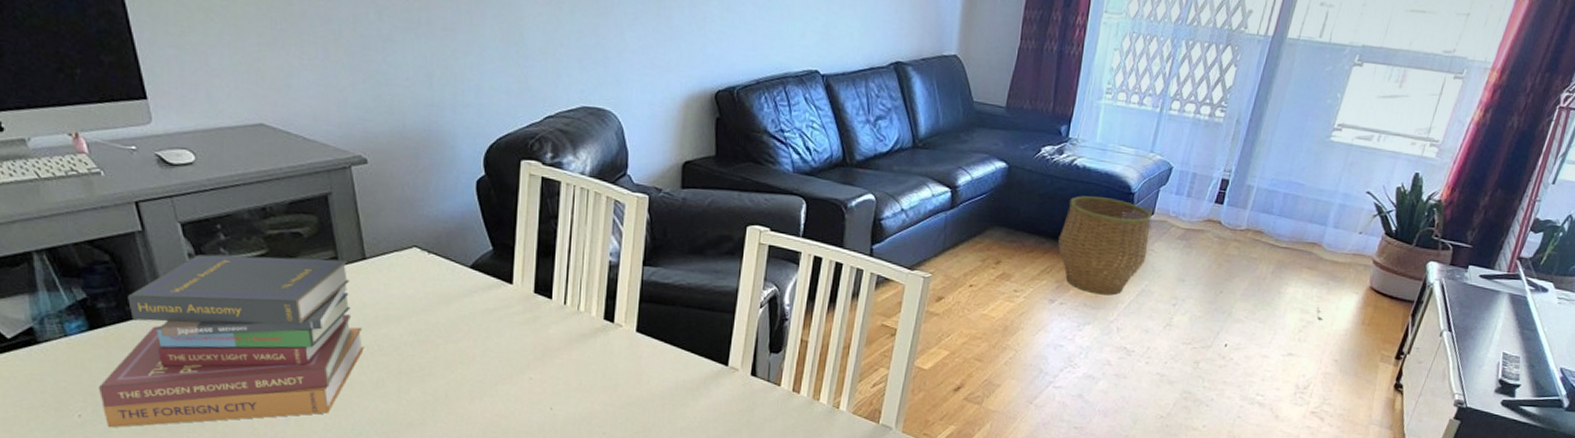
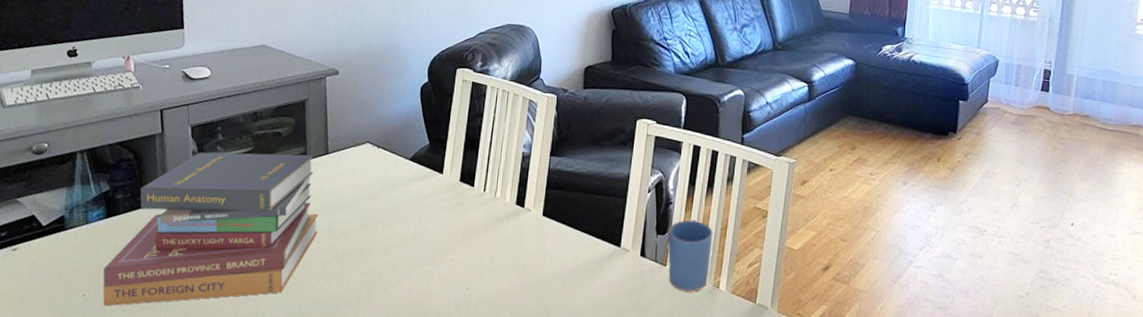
mug: none [782,338,834,413] -> present [668,220,713,292]
basket: present [1058,196,1153,296] -> none [905,87,986,177]

